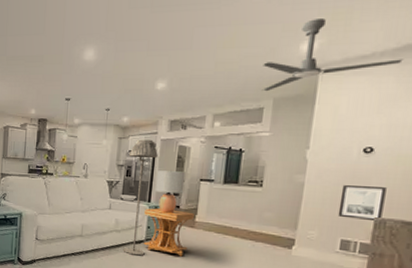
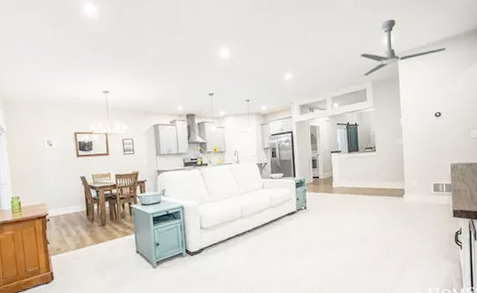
floor lamp: present [123,139,158,256] -> none [271,123,298,226]
side table: present [143,208,194,257] -> none [292,180,331,220]
lamp: present [155,170,186,213] -> none [296,147,320,184]
wall art: present [337,185,387,222] -> none [427,140,454,167]

